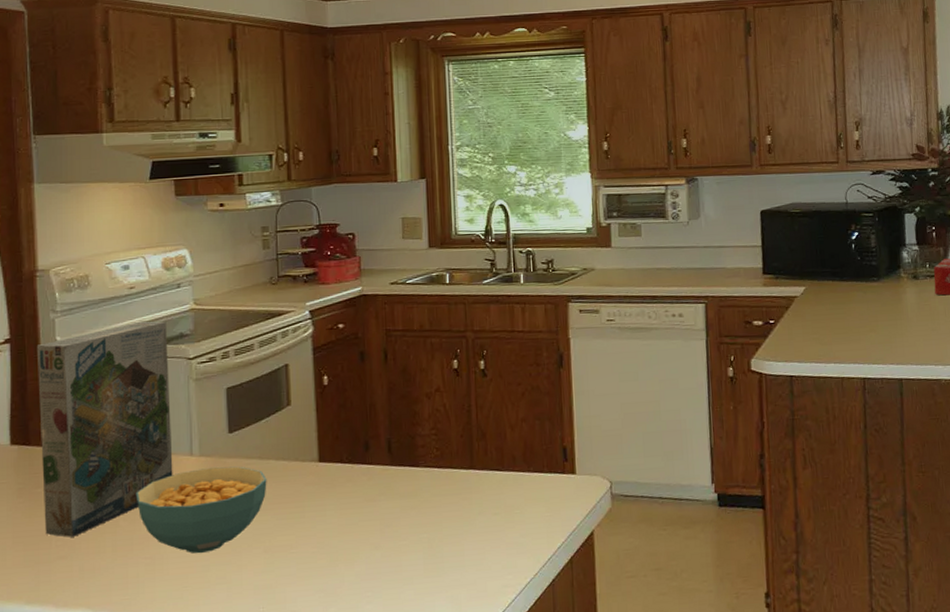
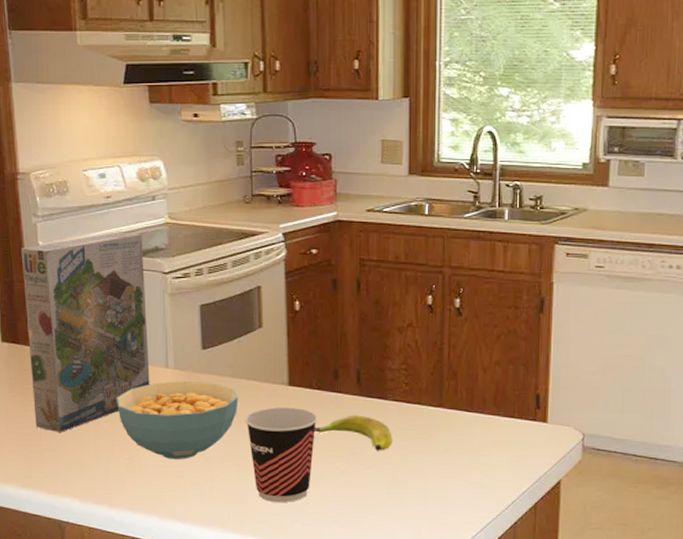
cup: none [274,484,350,588] -> present [245,407,318,503]
banana: none [346,485,426,521] -> present [314,415,392,451]

